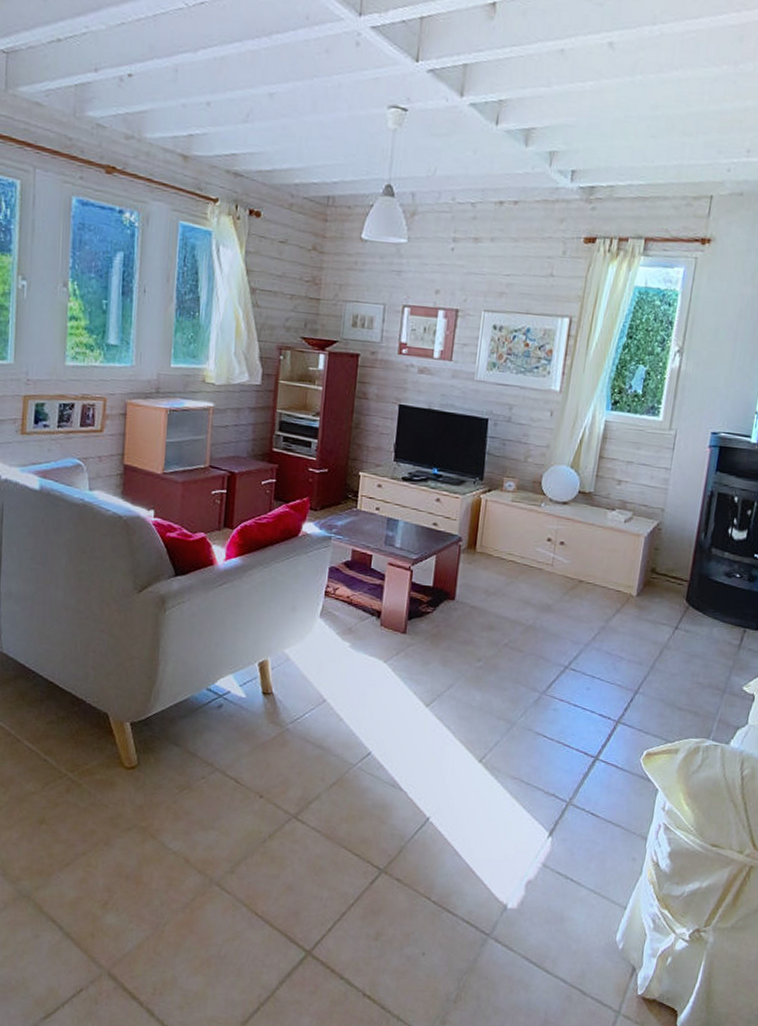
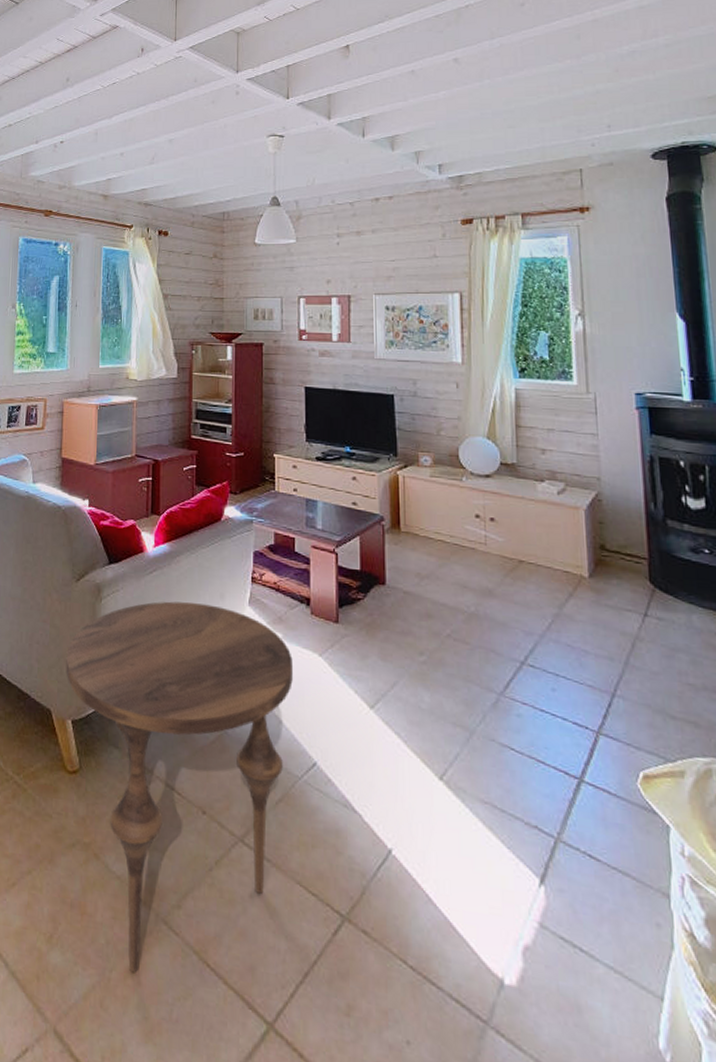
side table: none [125,613,358,925] -> present [66,601,293,973]

